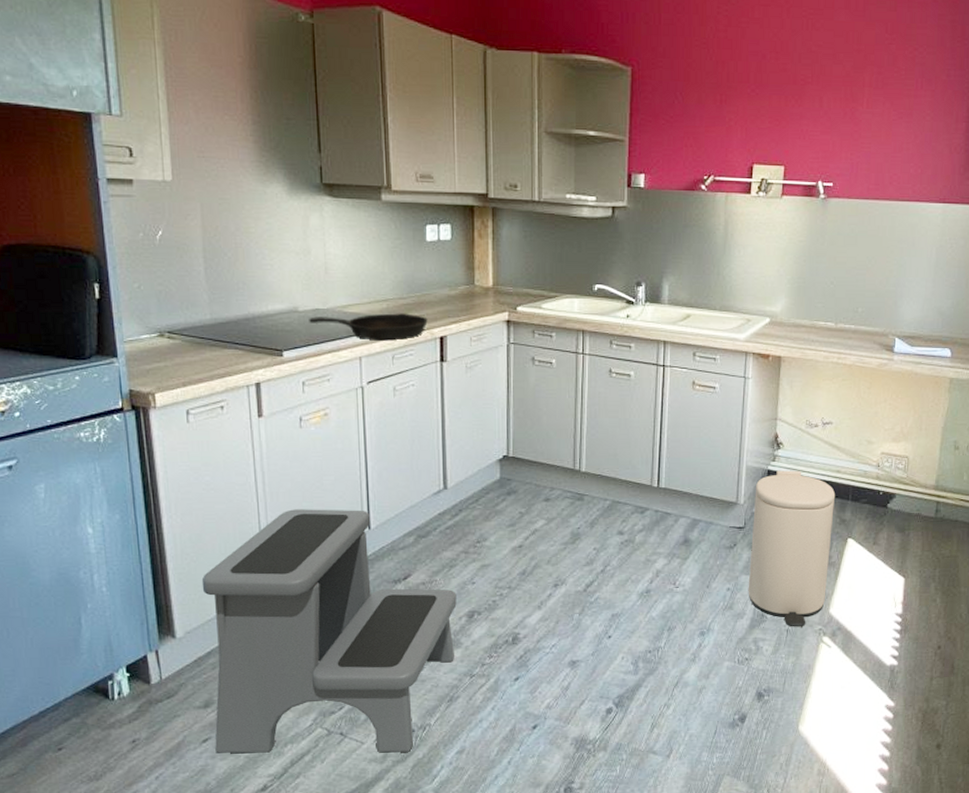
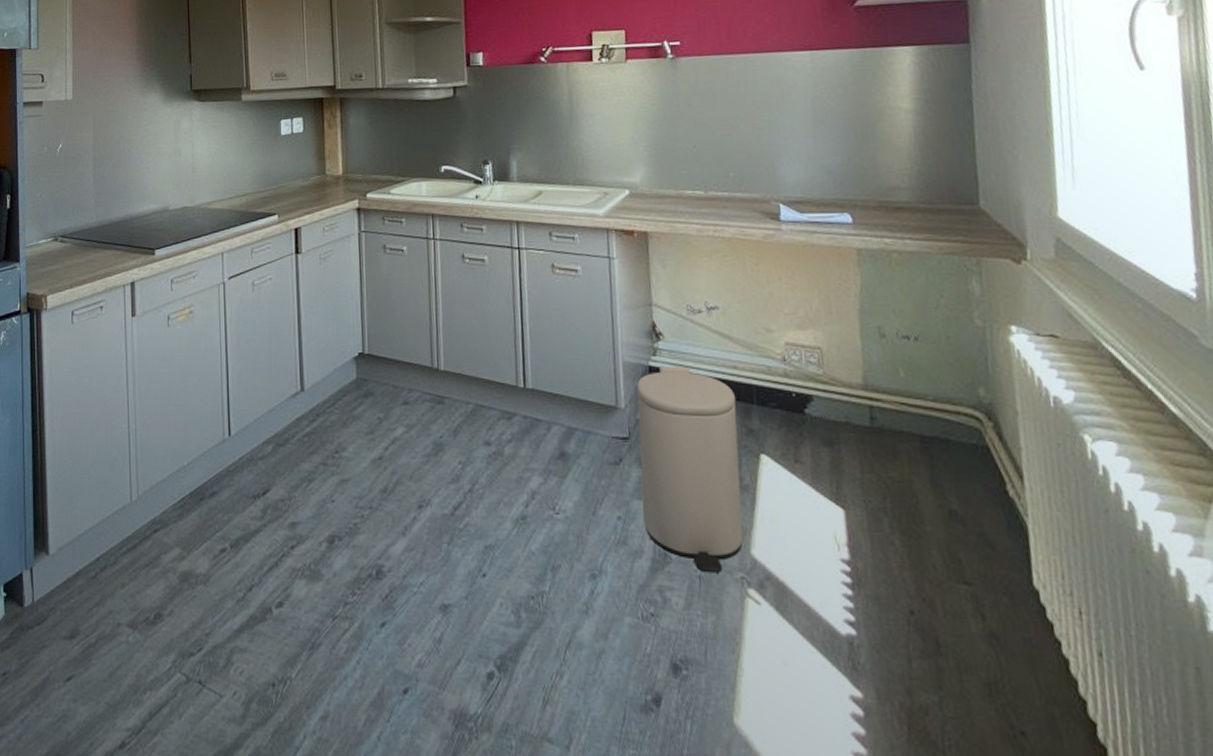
step stool: present [201,509,457,754] -> none [75,413,316,713]
frying pan: present [309,313,428,340] -> none [178,206,283,235]

